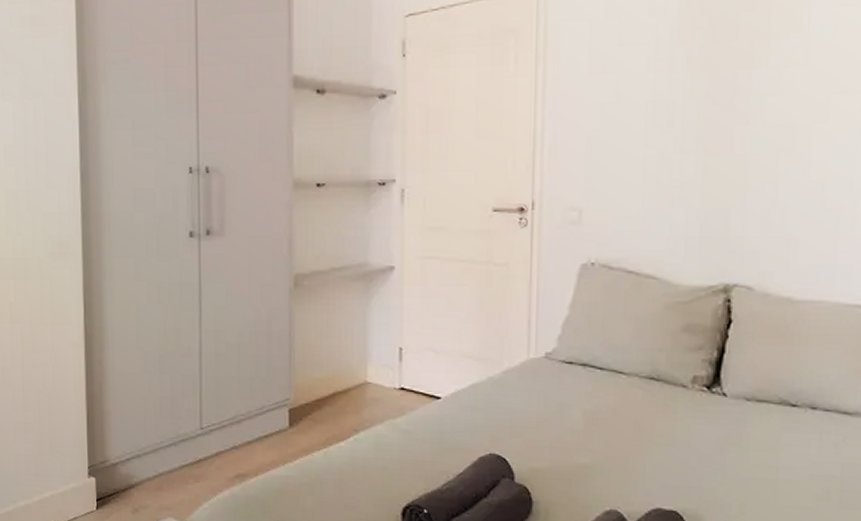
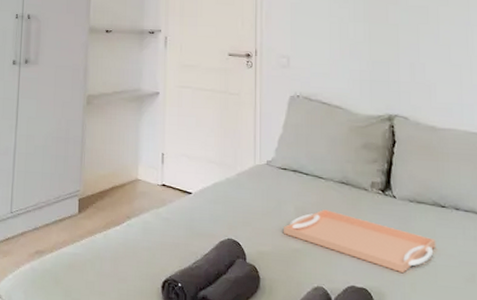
serving tray: none [567,414,780,492] -> present [284,209,436,274]

